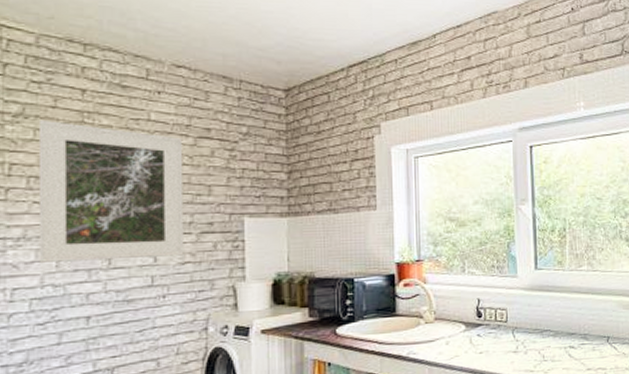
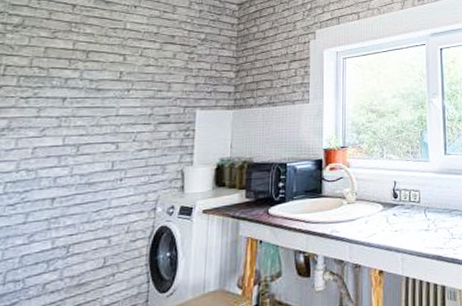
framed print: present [38,119,184,263] -> none [17,29,151,150]

